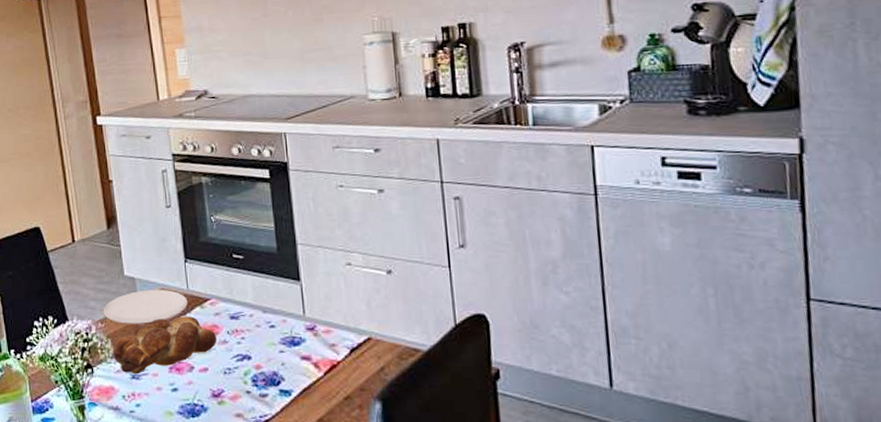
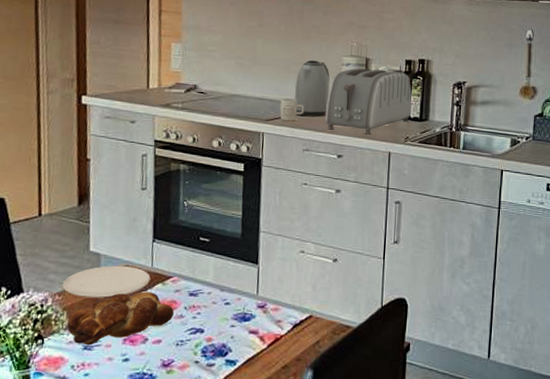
mug: none [299,91,328,117] -> present [280,98,305,121]
kettle: none [313,44,355,110] -> present [294,60,330,118]
toaster: none [352,41,459,121] -> present [325,68,412,135]

